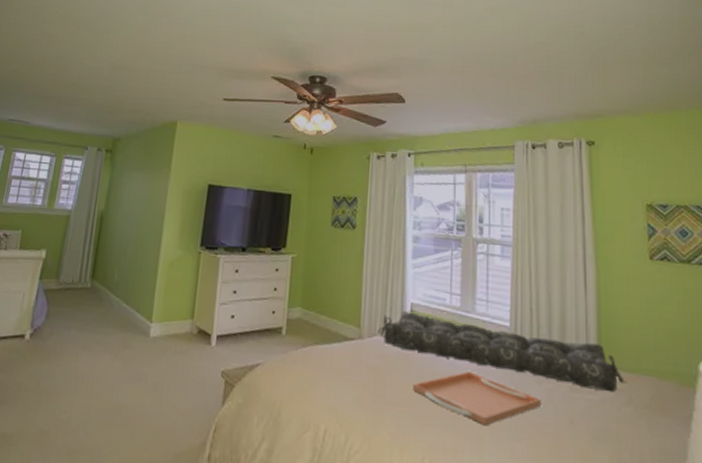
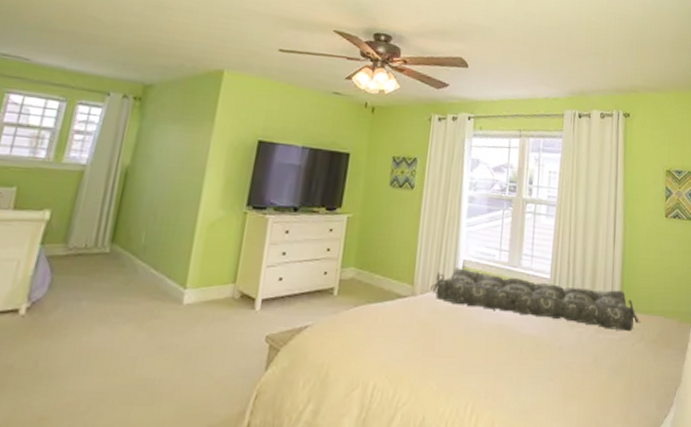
serving tray: present [413,371,541,426] -> none [461,321,572,369]

